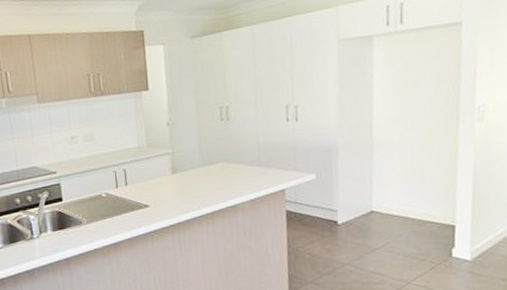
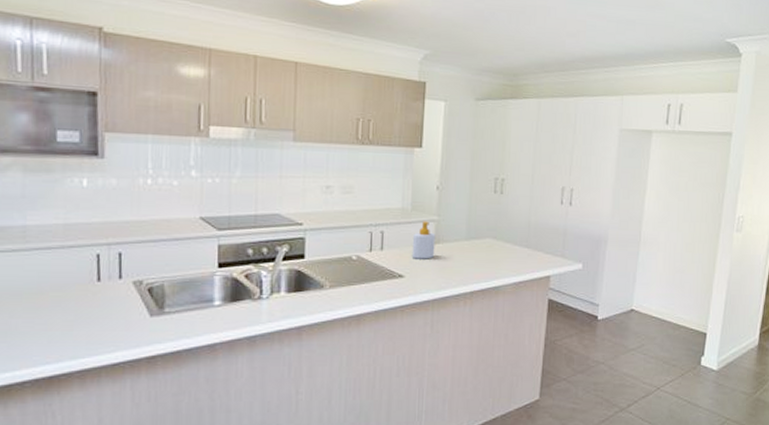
soap bottle: none [151,155,174,190] -> present [412,221,436,259]

